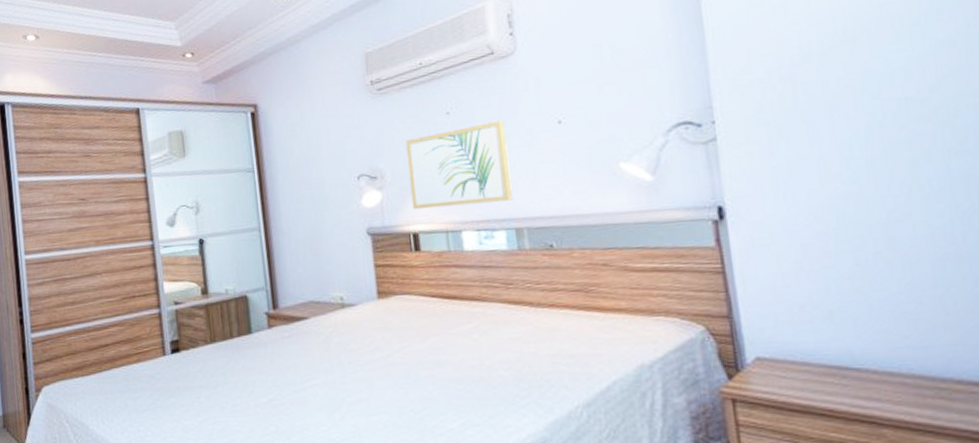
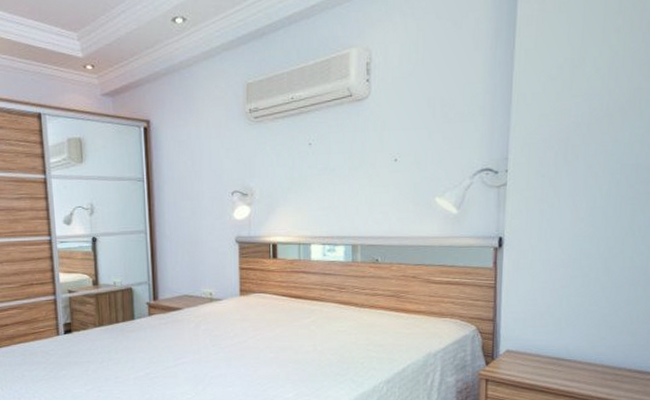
wall art: present [405,119,513,210] -> none [273,154,354,224]

